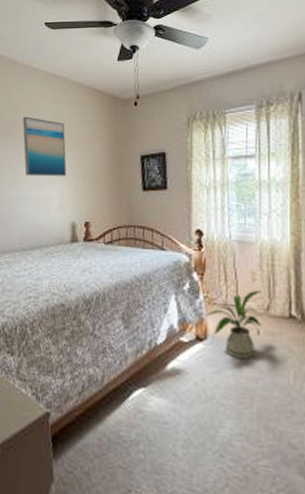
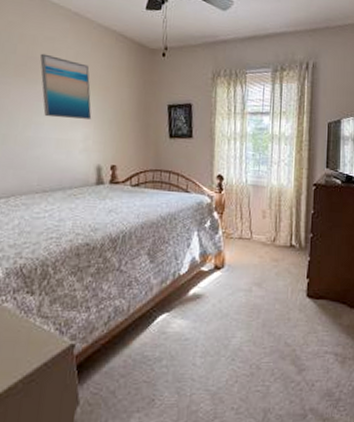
house plant: present [204,290,262,360] -> none [222,225,270,282]

